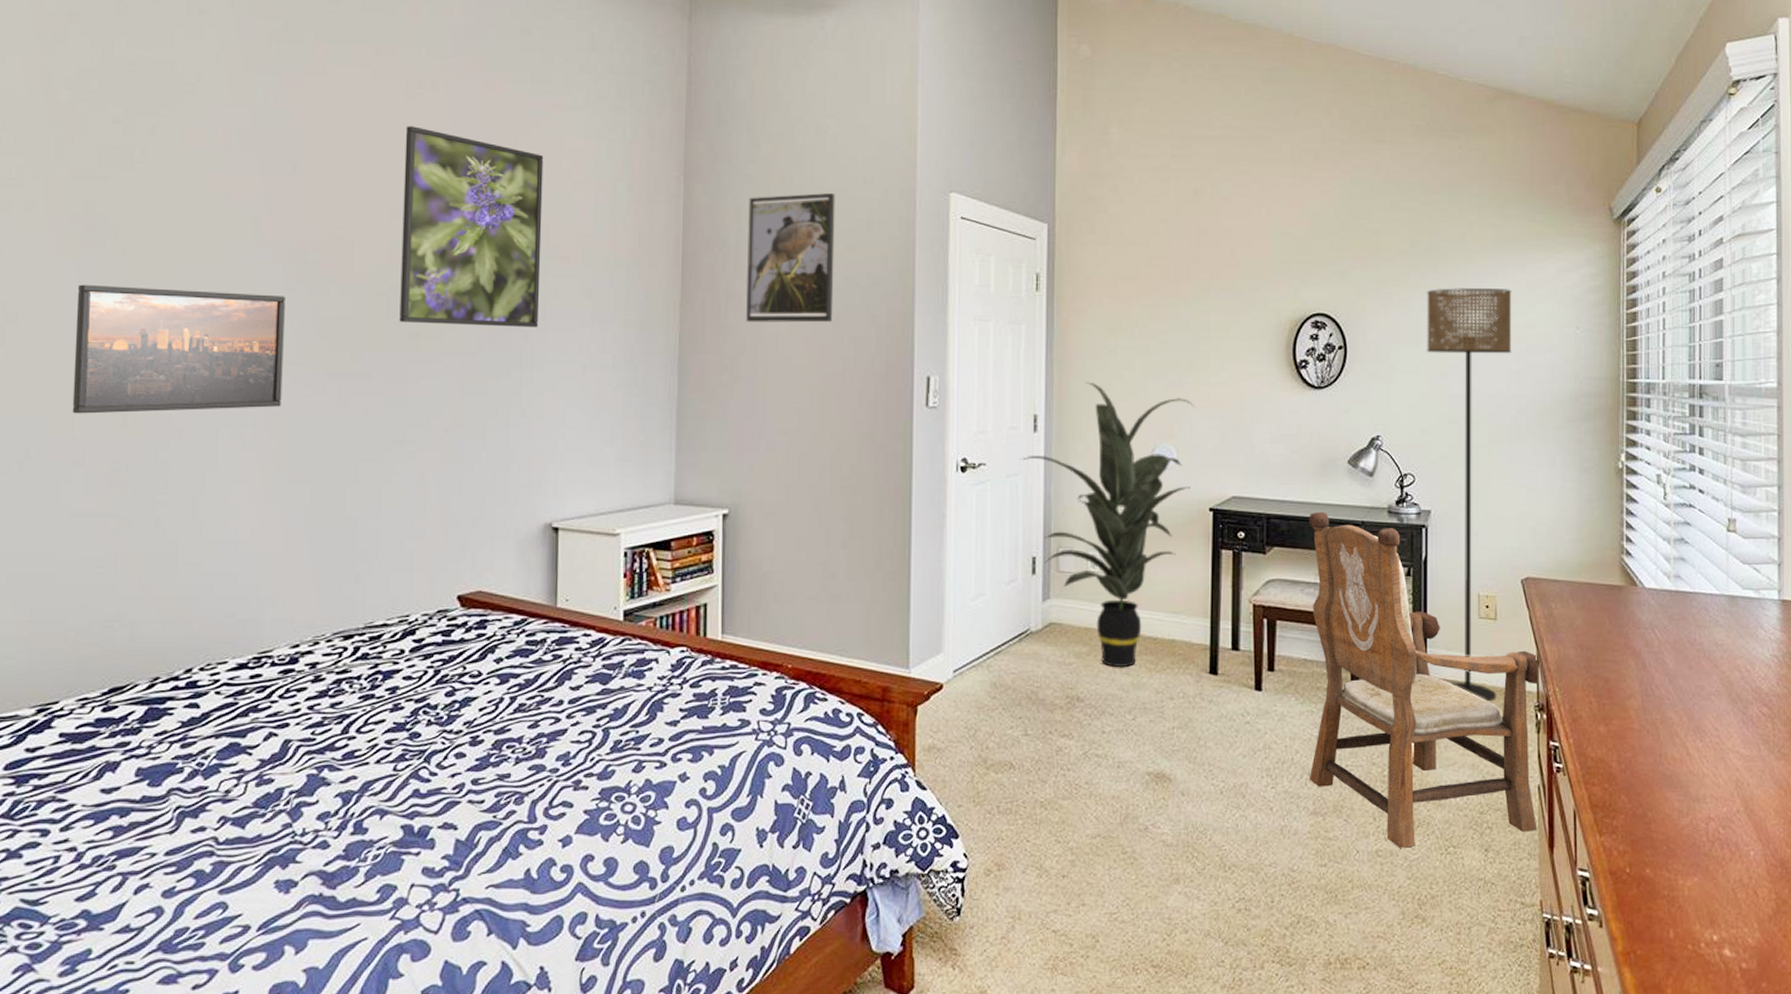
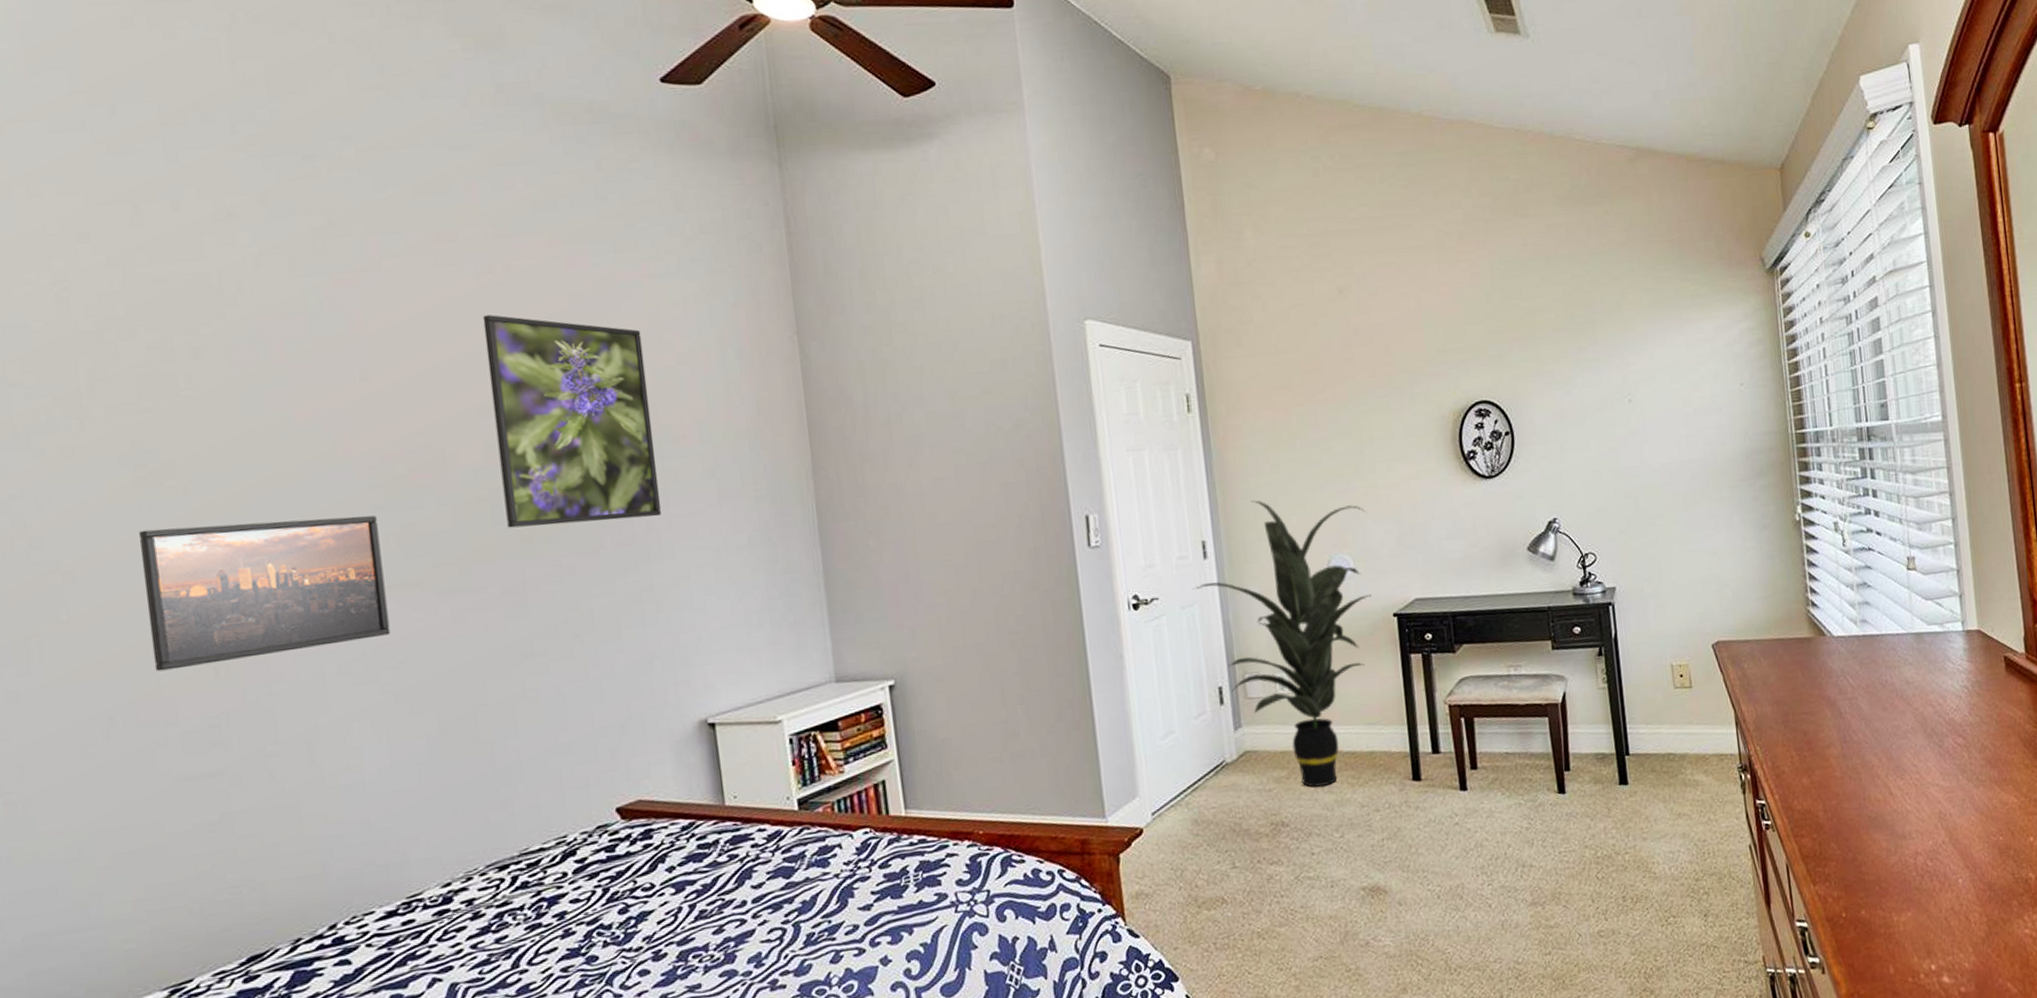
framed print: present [746,193,835,323] -> none [871,335,978,482]
armchair: present [1308,511,1538,848] -> none [1494,602,1753,926]
floor lamp: present [1427,288,1512,702] -> none [1588,353,1700,770]

